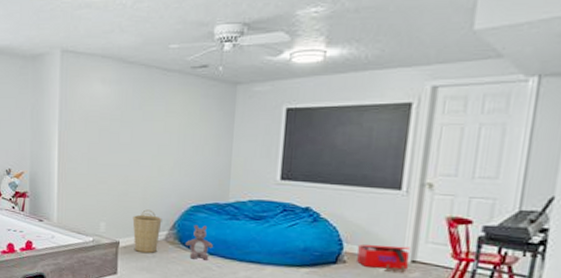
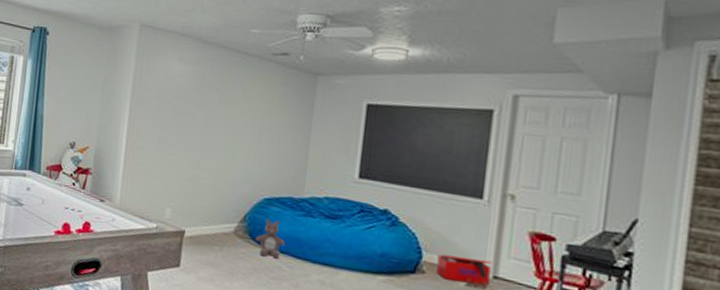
basket: present [132,209,162,254] -> none [200,198,233,247]

